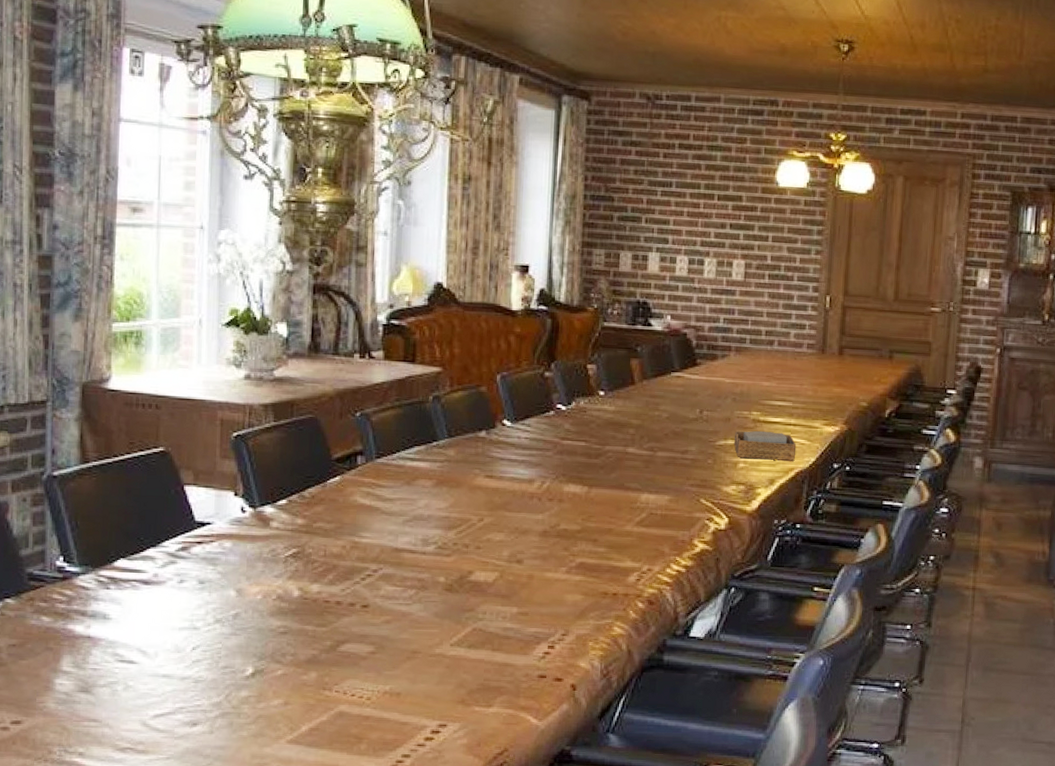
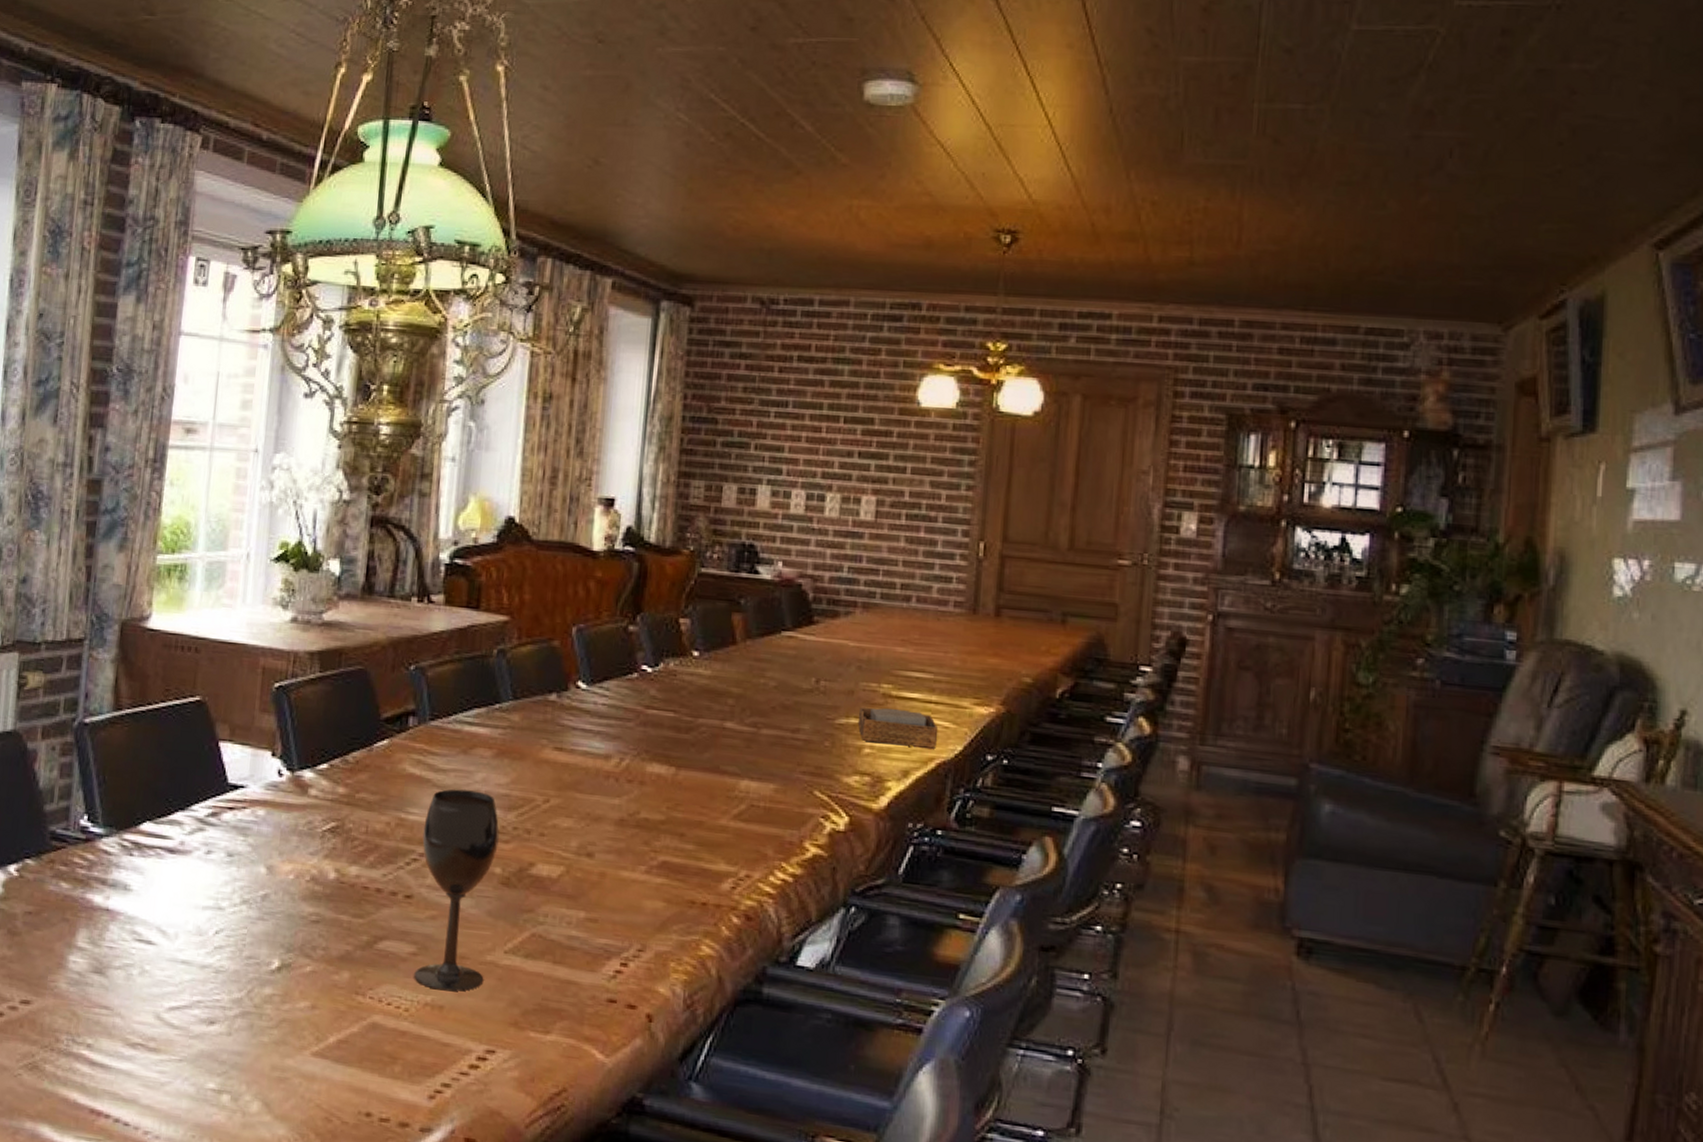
wine glass: none [374,514,442,680] -> present [414,789,499,991]

